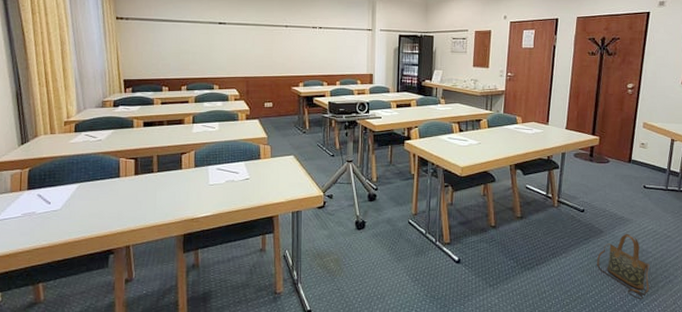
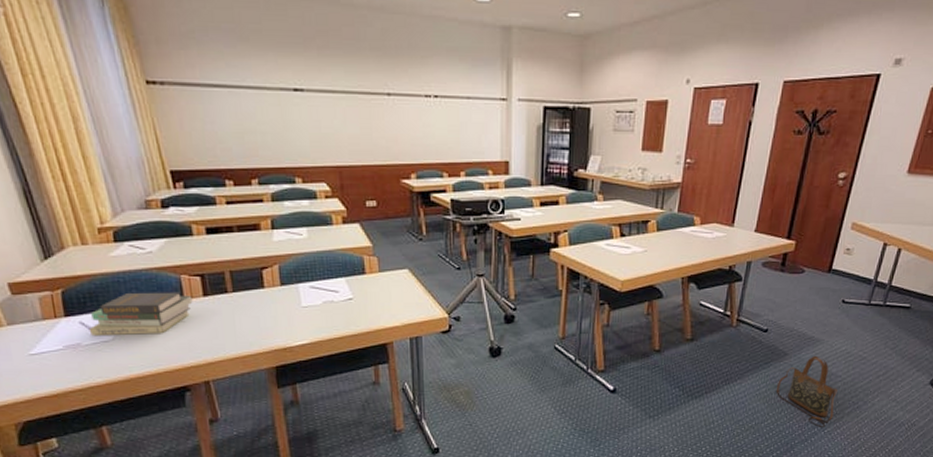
books: none [43,171,126,205] -> present [88,292,193,335]

